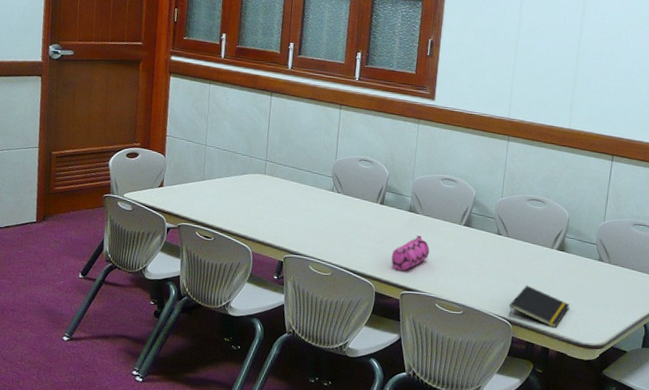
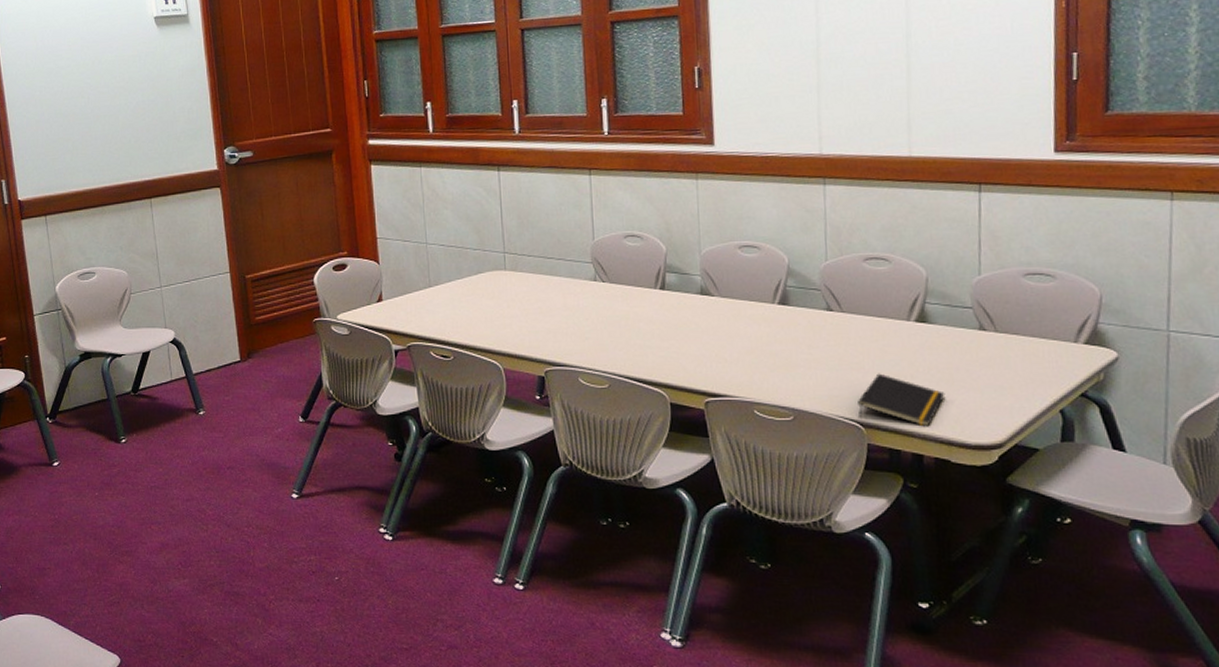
pencil case: present [391,235,429,271] -> none [685,324,736,372]

